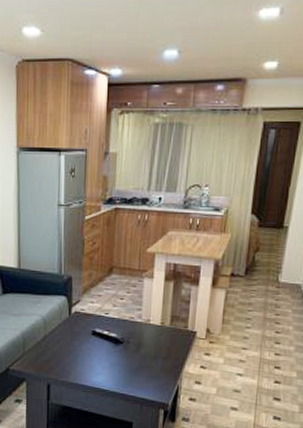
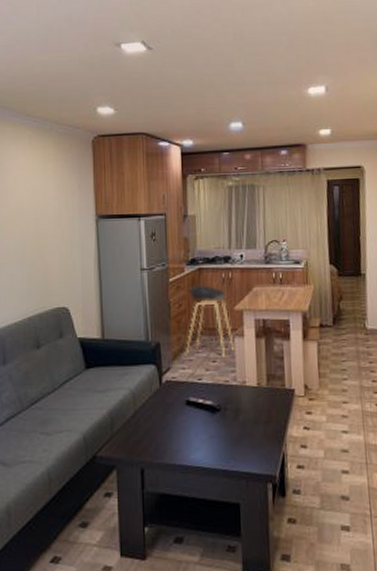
stool: none [94,224,144,298] -> present [185,284,236,359]

